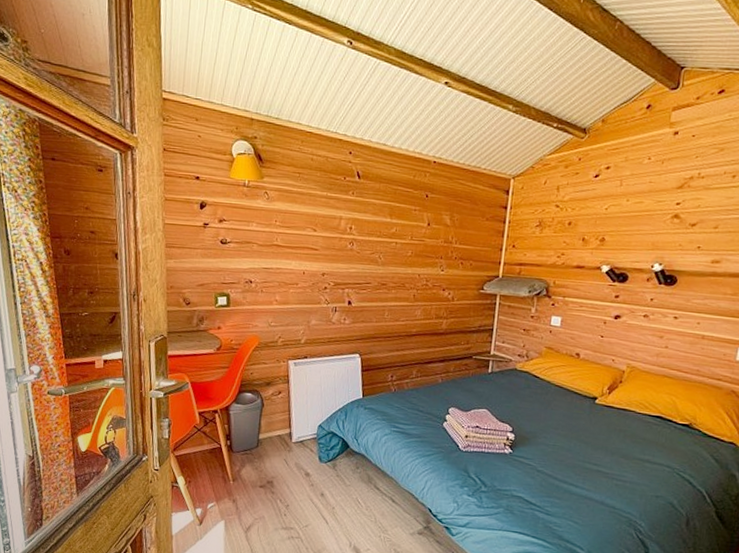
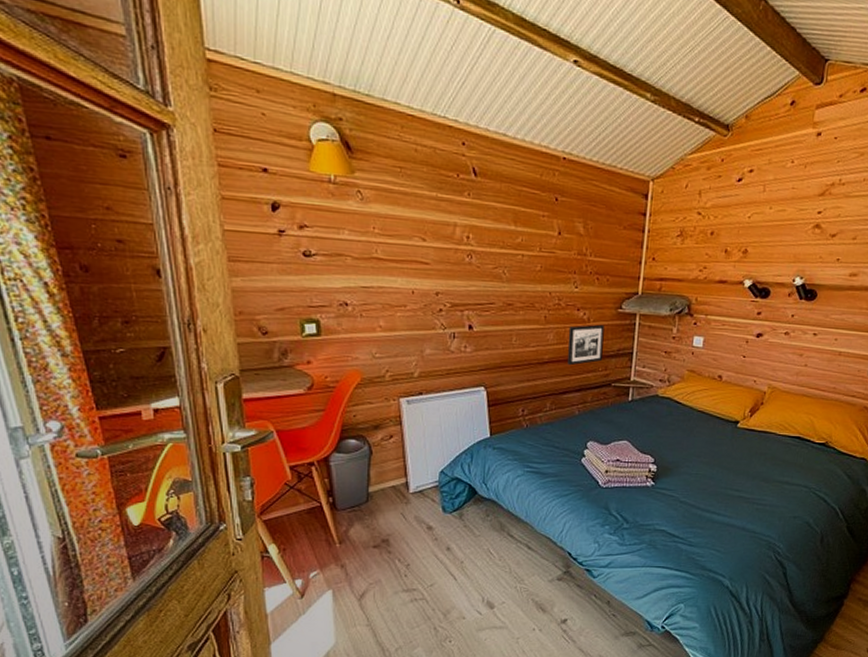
picture frame: none [433,303,467,339] -> present [567,324,605,366]

